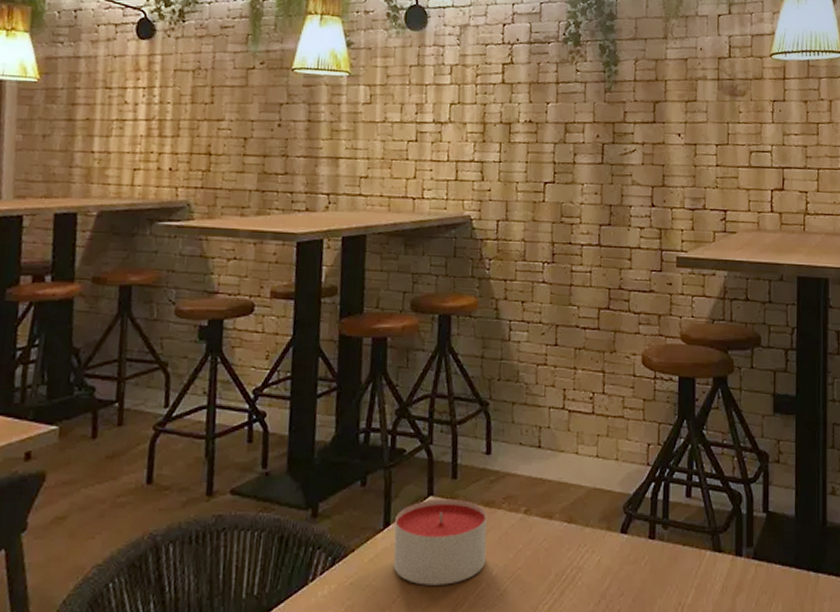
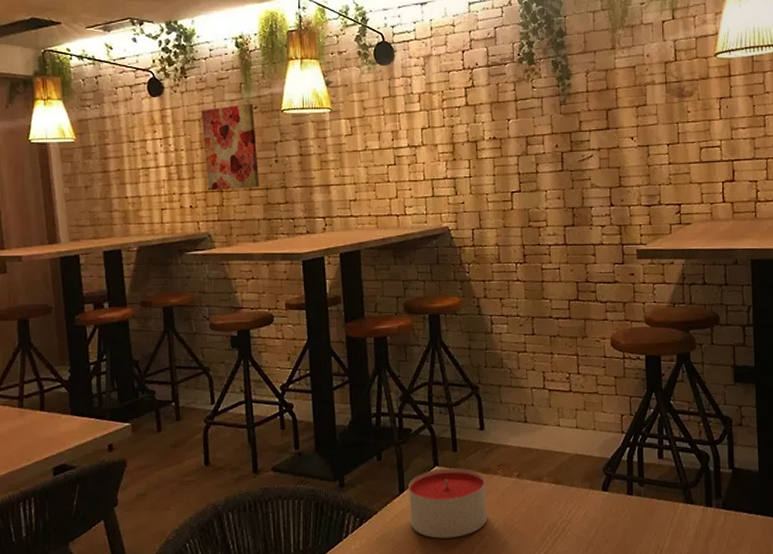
wall art: none [193,57,260,154] -> present [200,104,260,191]

